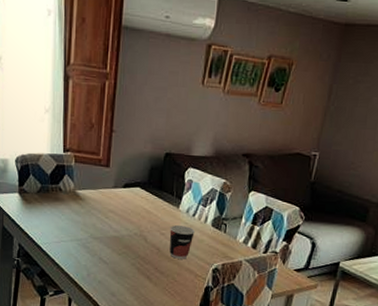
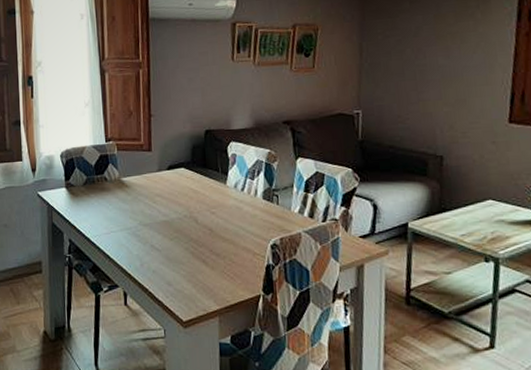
cup: present [169,224,195,259] -> none [219,201,246,238]

